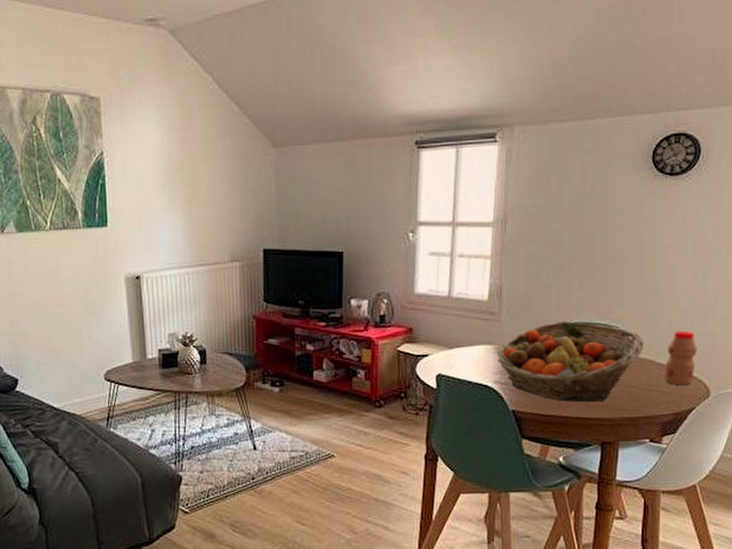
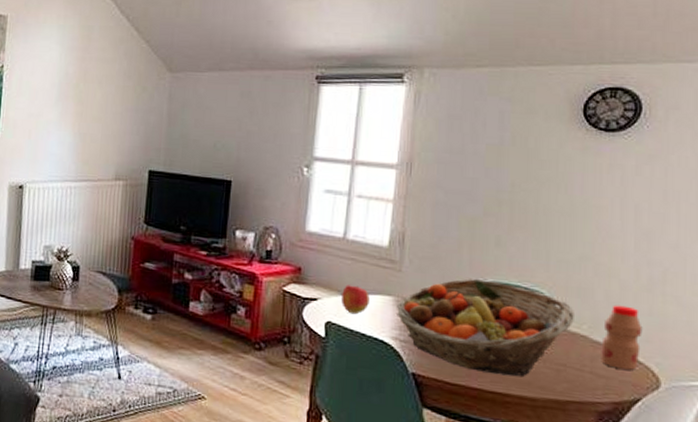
apple: none [448,339,474,365] -> present [340,285,370,315]

